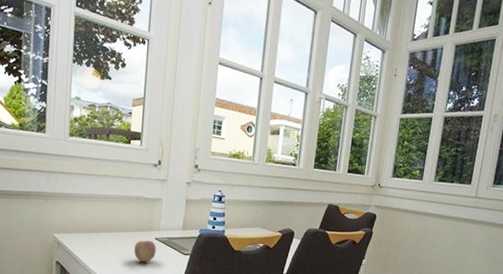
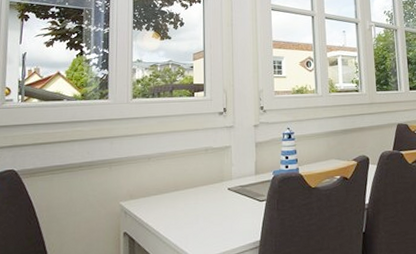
fruit: present [134,240,156,262] -> none [207,191,230,217]

